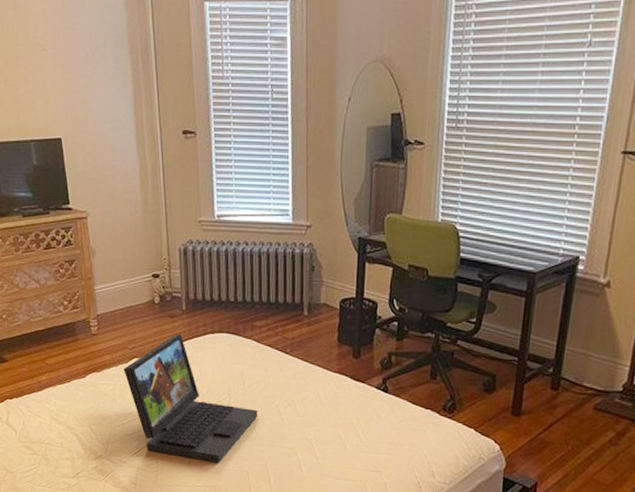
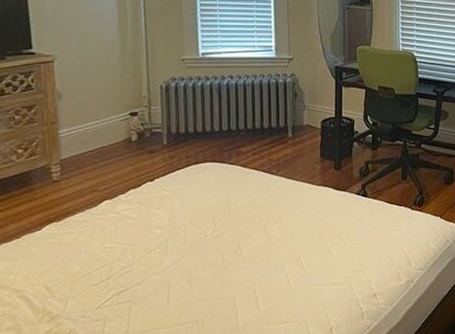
laptop: present [124,334,258,463] -> none [91,169,245,298]

